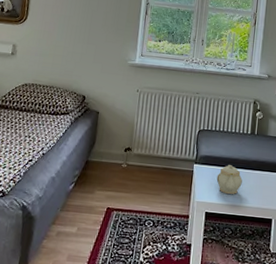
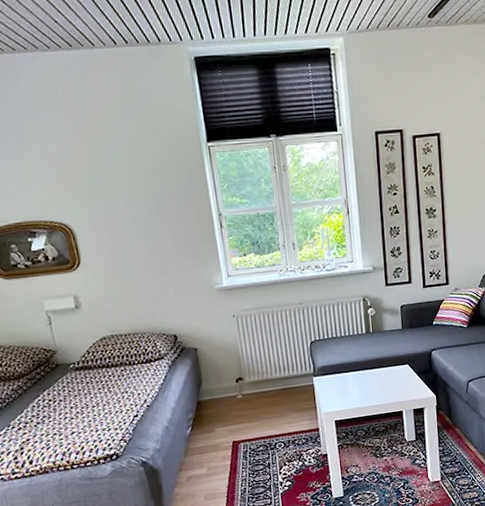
teapot: present [216,165,243,195] -> none [339,369,367,399]

